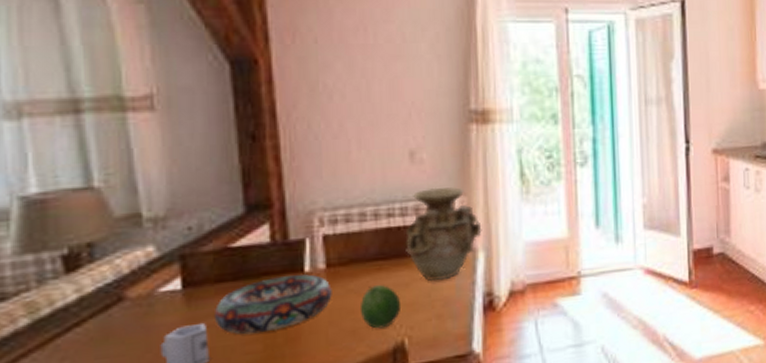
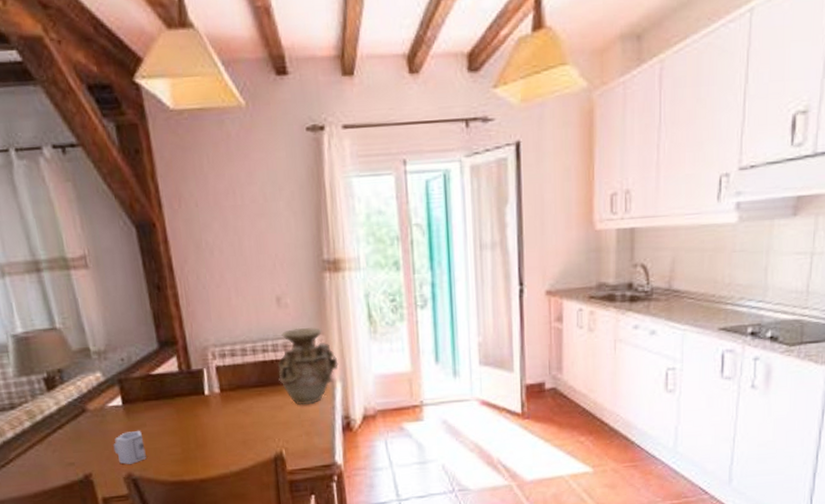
decorative bowl: present [213,274,332,335] -> none [145,397,227,441]
fruit: present [359,284,402,329] -> none [247,406,279,441]

